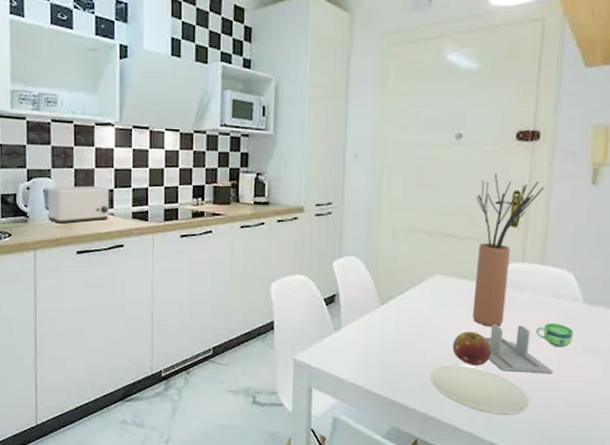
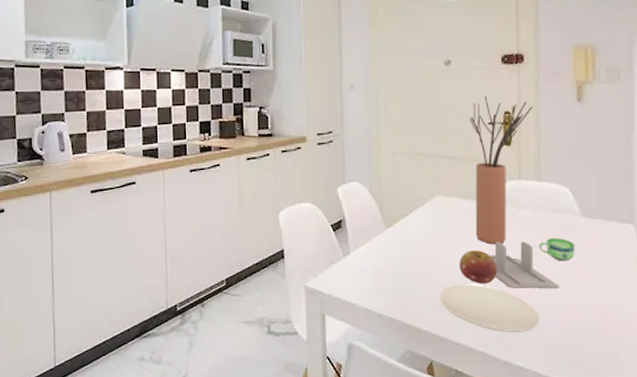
toaster: present [47,185,110,224] -> none [61,126,121,165]

